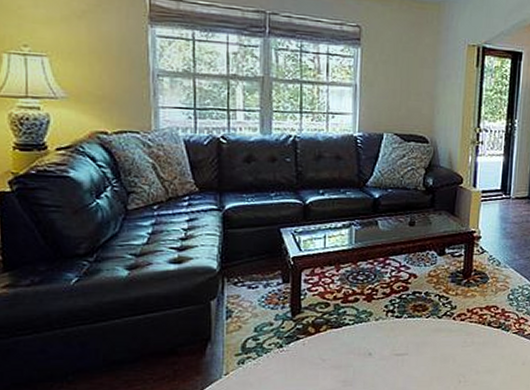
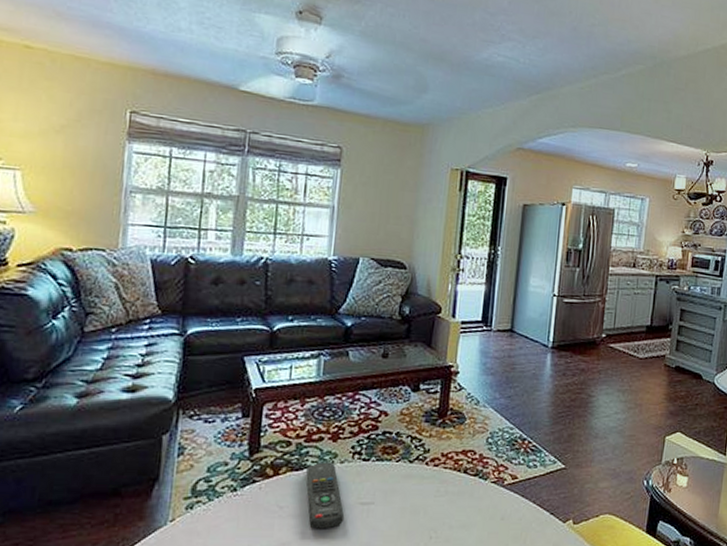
remote control: none [345,321,381,378] -> present [306,463,344,529]

